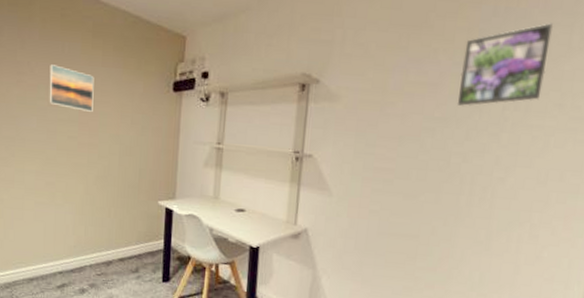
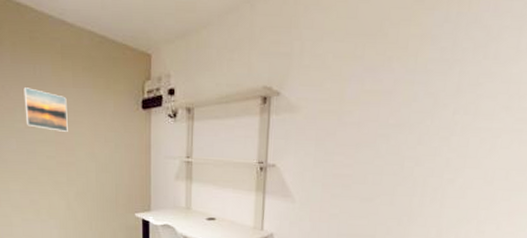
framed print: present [457,23,553,106] -> none [410,26,502,112]

